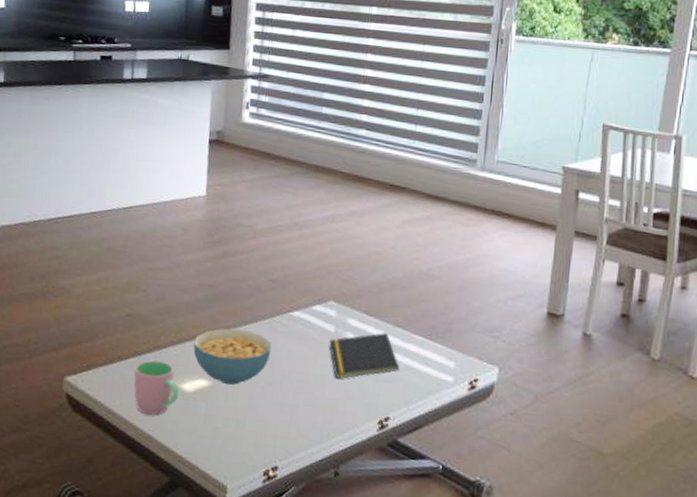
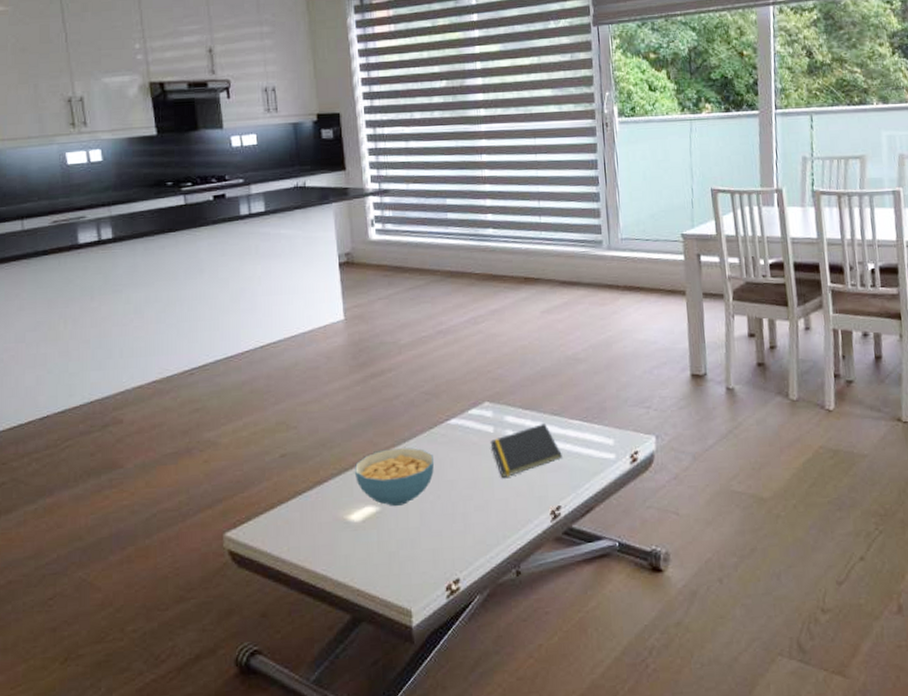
cup: present [134,360,180,415] -> none [297,496,348,554]

